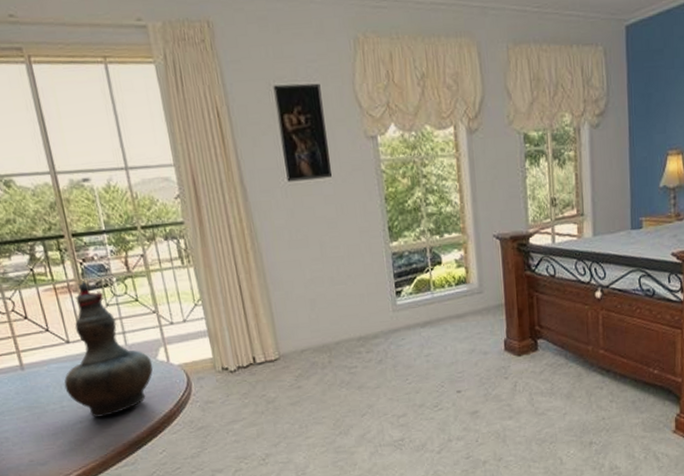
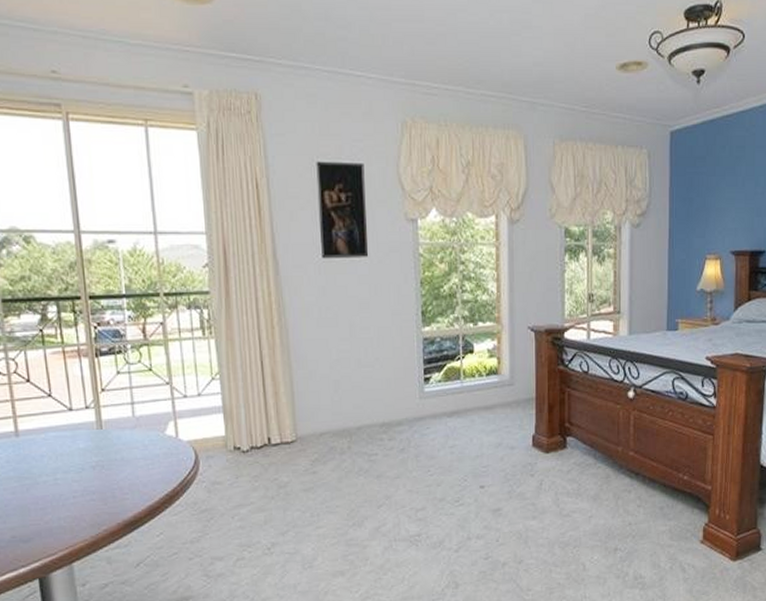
decorative vase: present [64,281,153,418] -> none [60,346,160,494]

